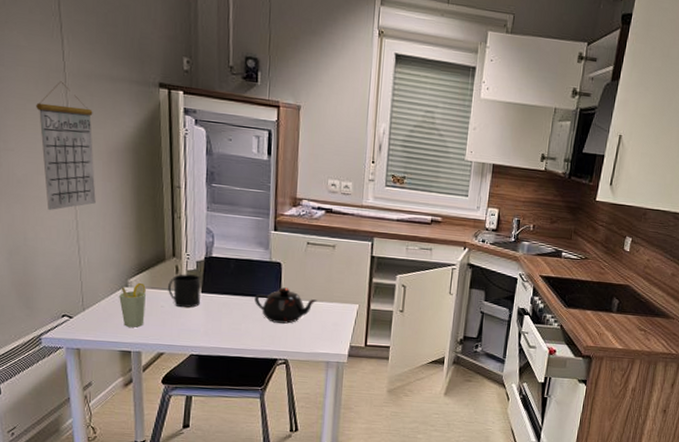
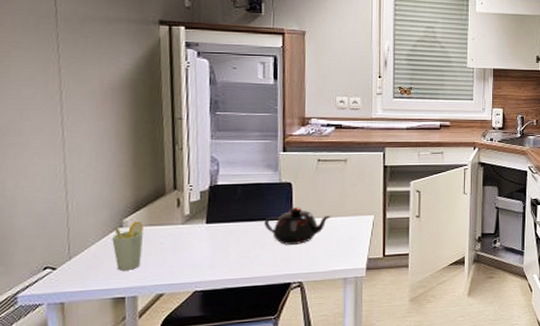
calendar: present [36,81,96,210] -> none [22,26,88,156]
mug: present [168,274,201,308] -> none [168,206,205,242]

